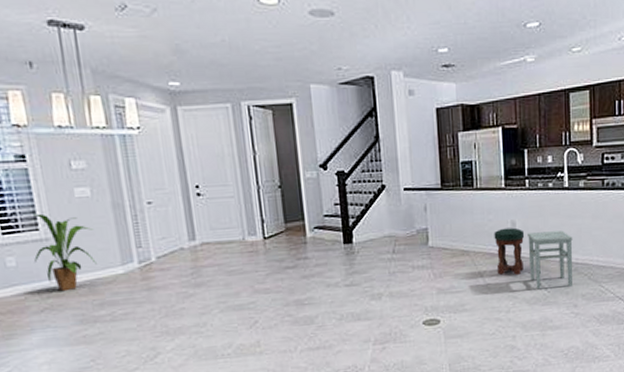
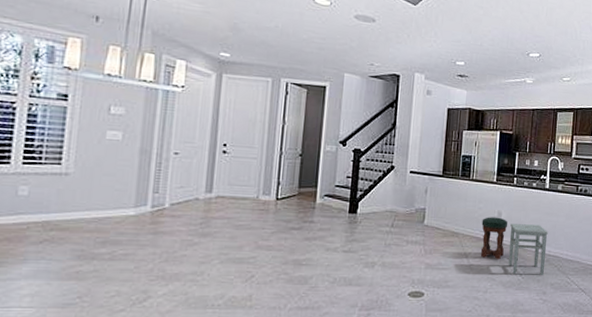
house plant: present [33,213,97,292] -> none [48,149,115,226]

